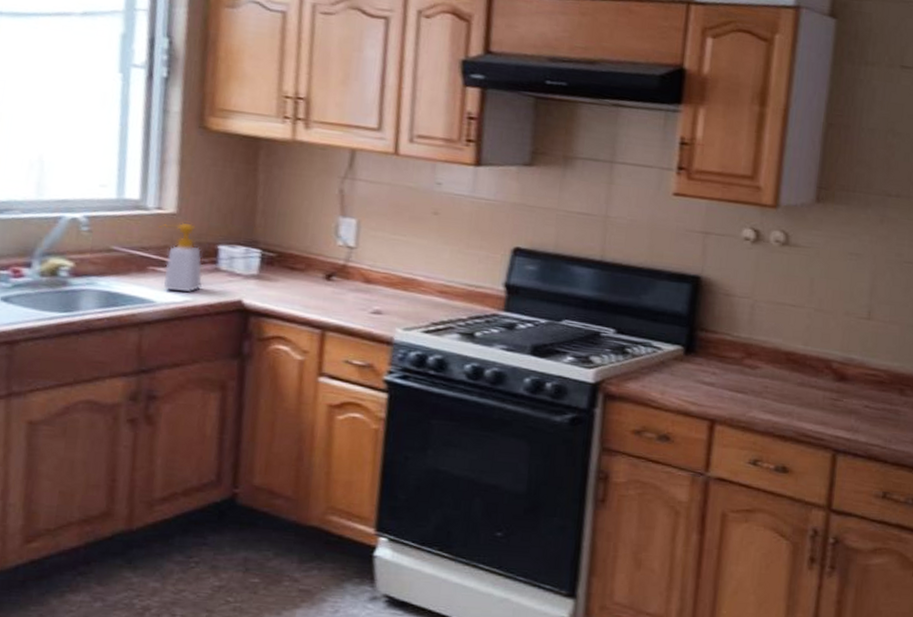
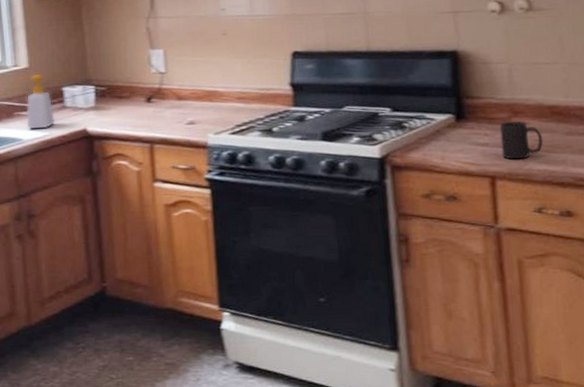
mug: none [727,362,773,405] -> present [499,121,544,160]

